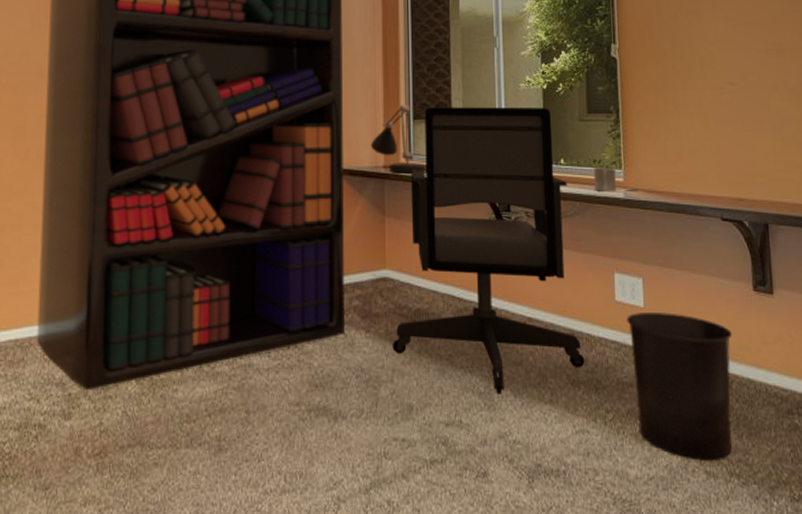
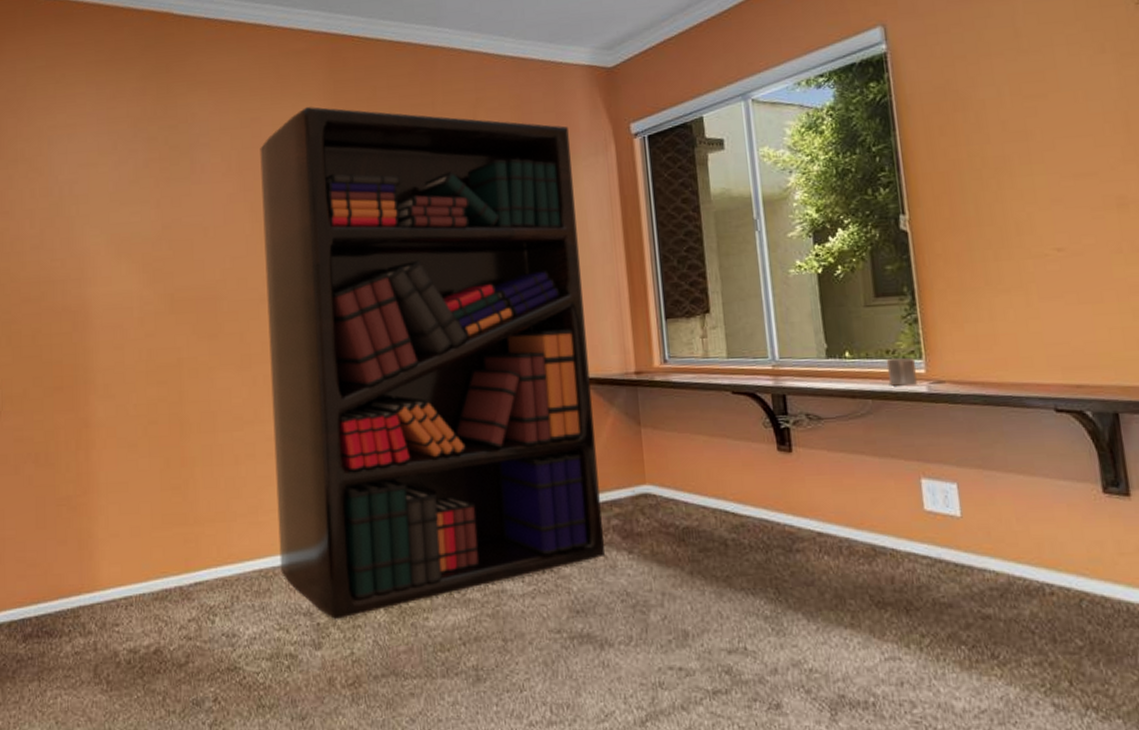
desk lamp: present [370,104,427,174] -> none [618,302,686,379]
office chair: present [392,107,585,394] -> none [660,295,891,618]
waste bin: present [627,313,733,461] -> none [940,522,1086,692]

